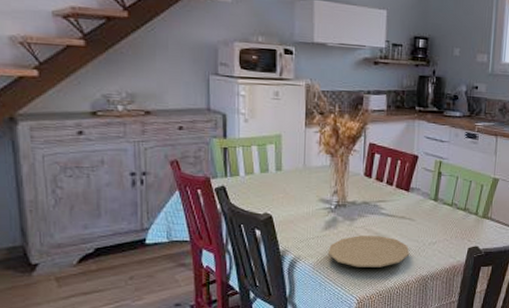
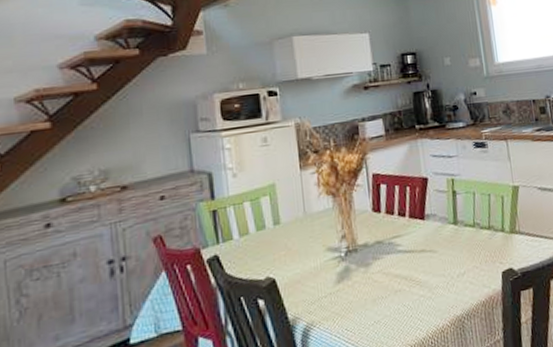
plate: present [328,236,410,267] -> none [345,277,438,322]

